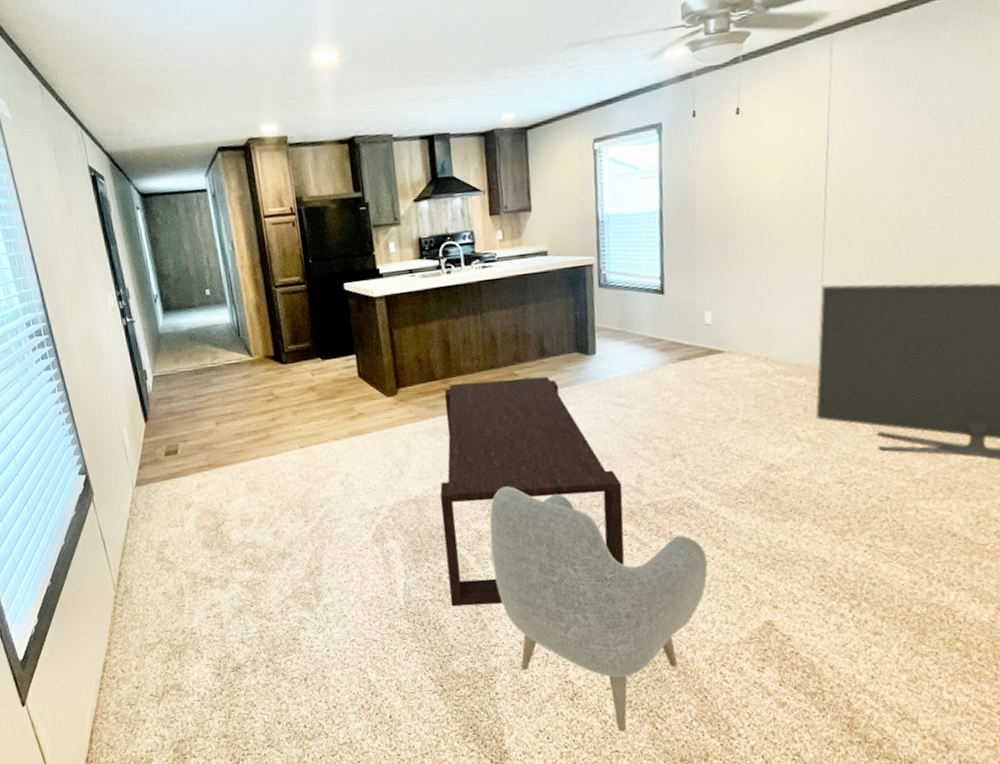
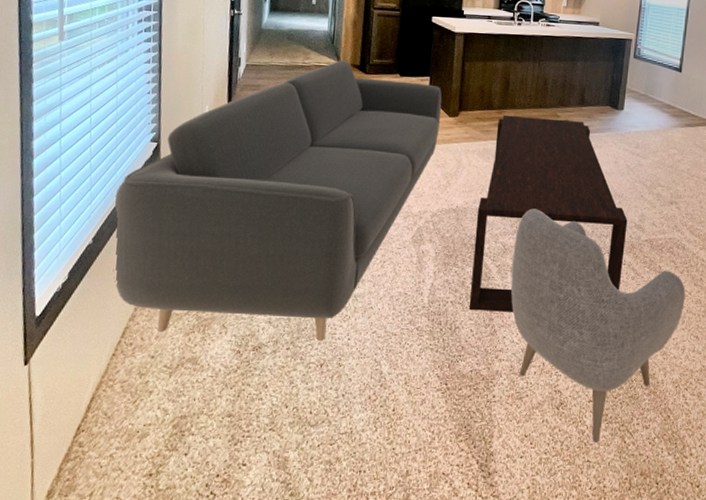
sofa: none [59,353,379,664] -> present [113,60,442,341]

